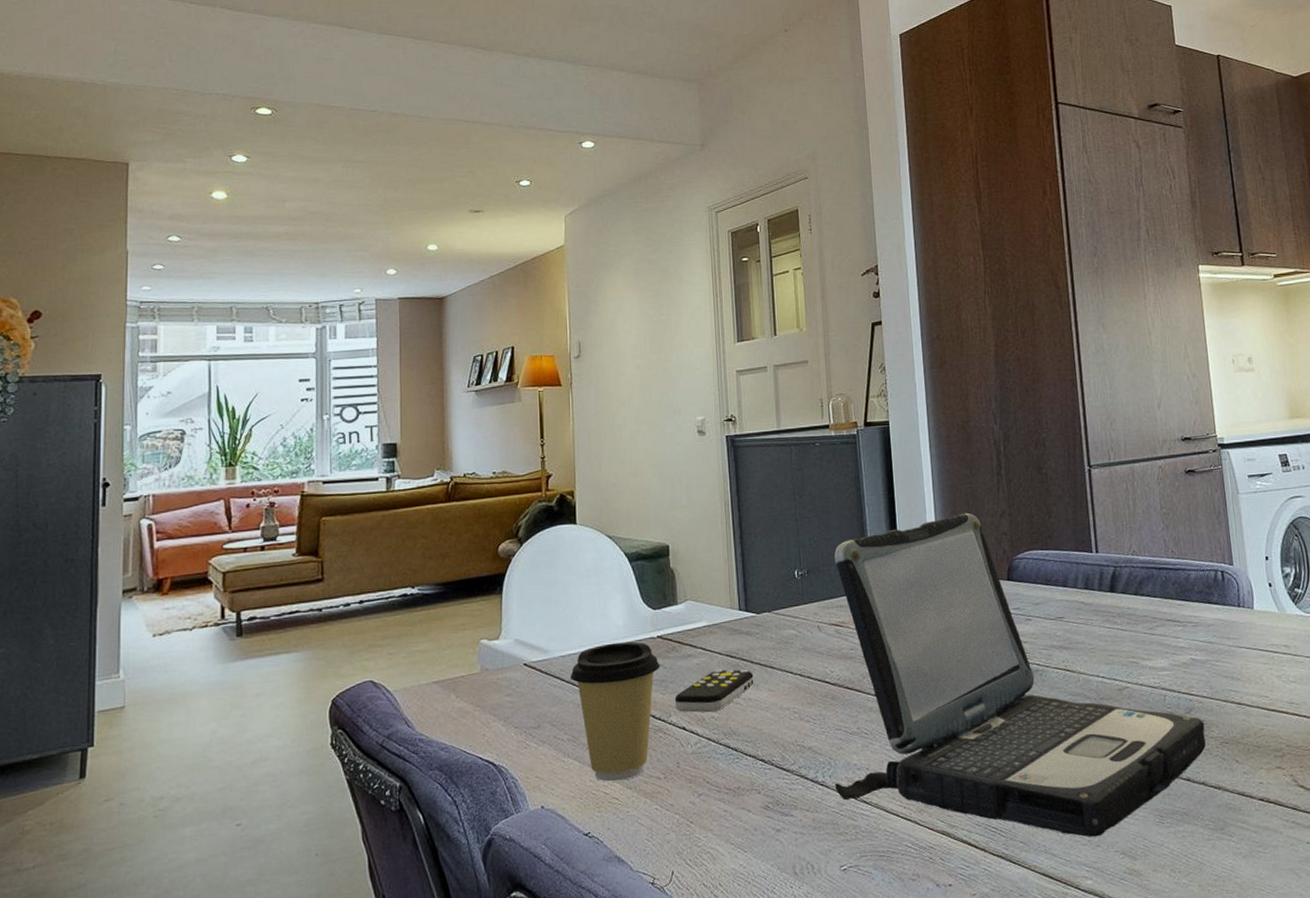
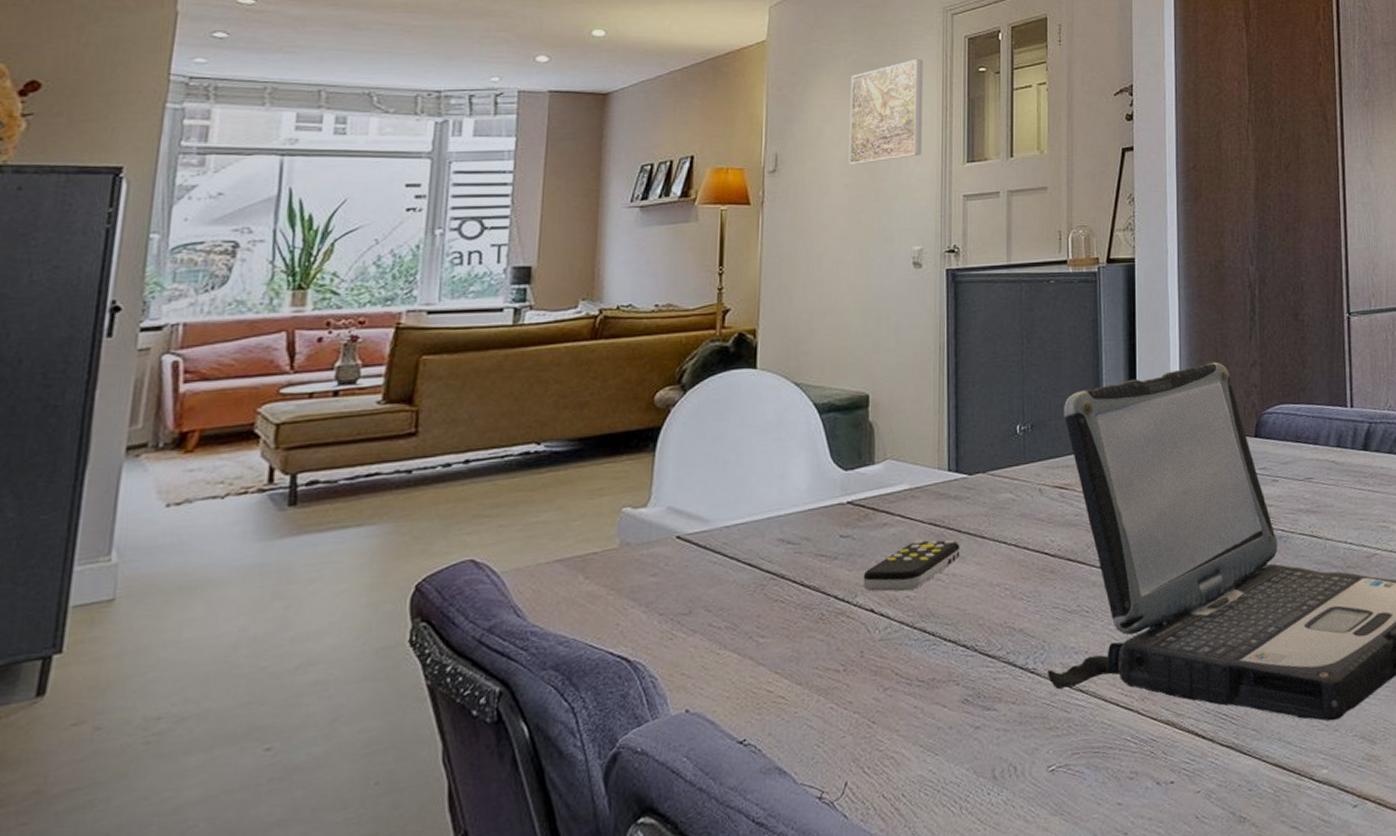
coffee cup: present [570,641,660,782] -> none [735,508,849,678]
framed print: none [635,254,699,348] -> present [848,59,923,164]

